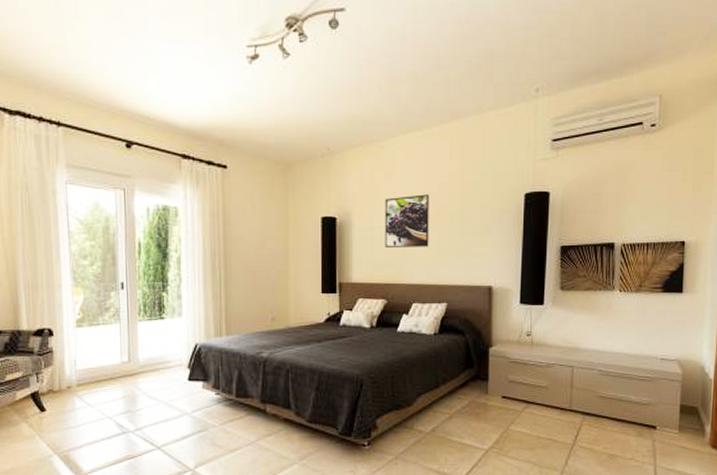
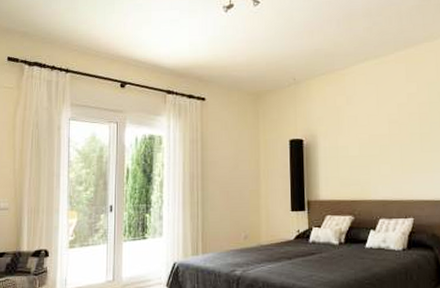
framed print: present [384,194,429,247] -> none [347,115,392,166]

